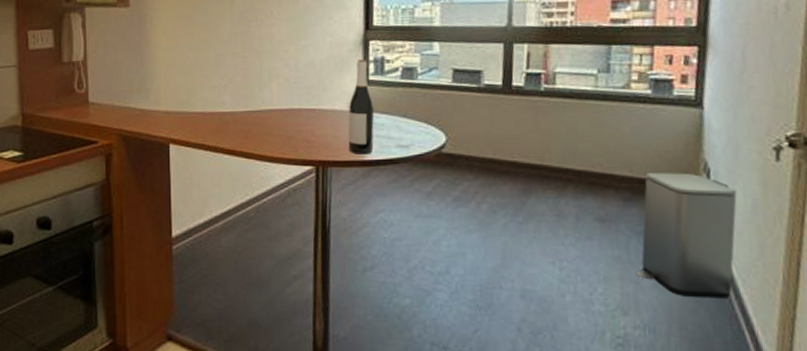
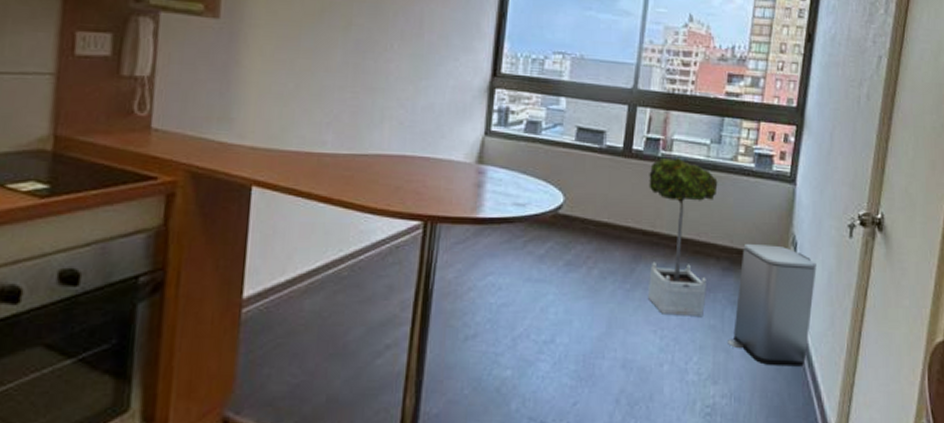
wine bottle: present [348,59,375,154] -> none [461,108,494,211]
potted tree: none [532,90,610,247] -> present [647,158,718,316]

